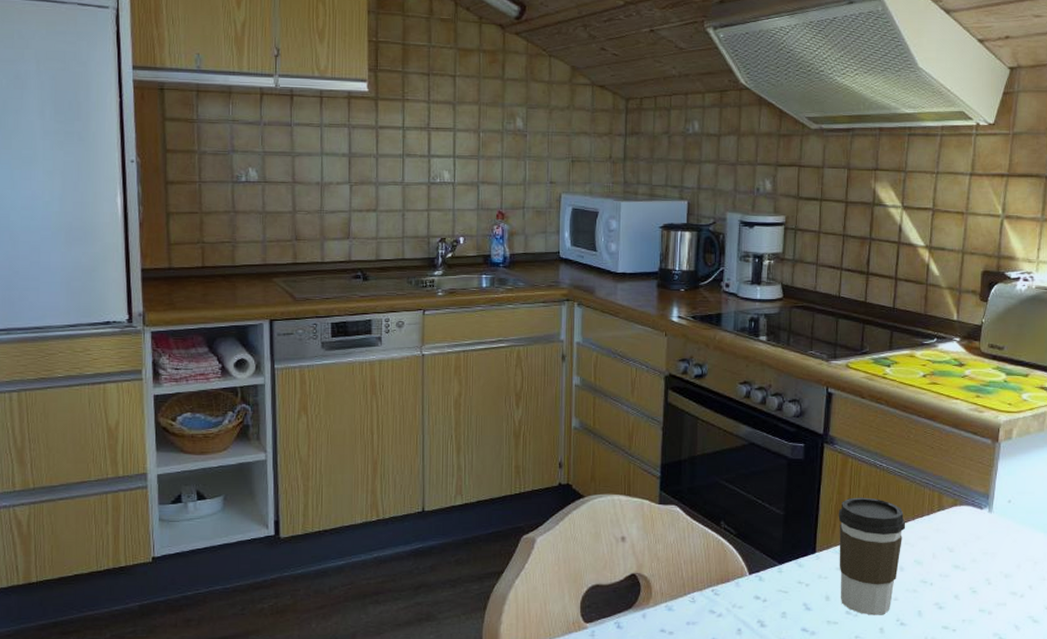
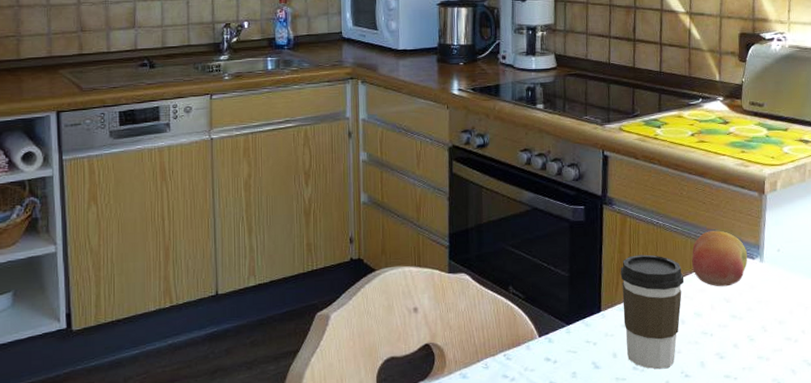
fruit: none [914,477,976,536] -> present [691,230,748,287]

